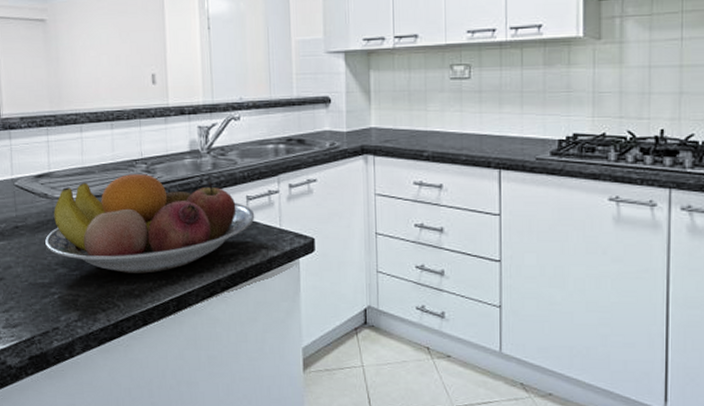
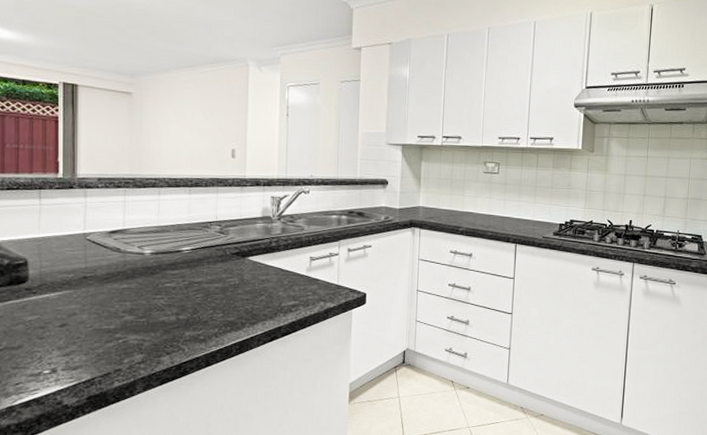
fruit bowl: present [45,174,255,273] -> none [114,234,316,321]

